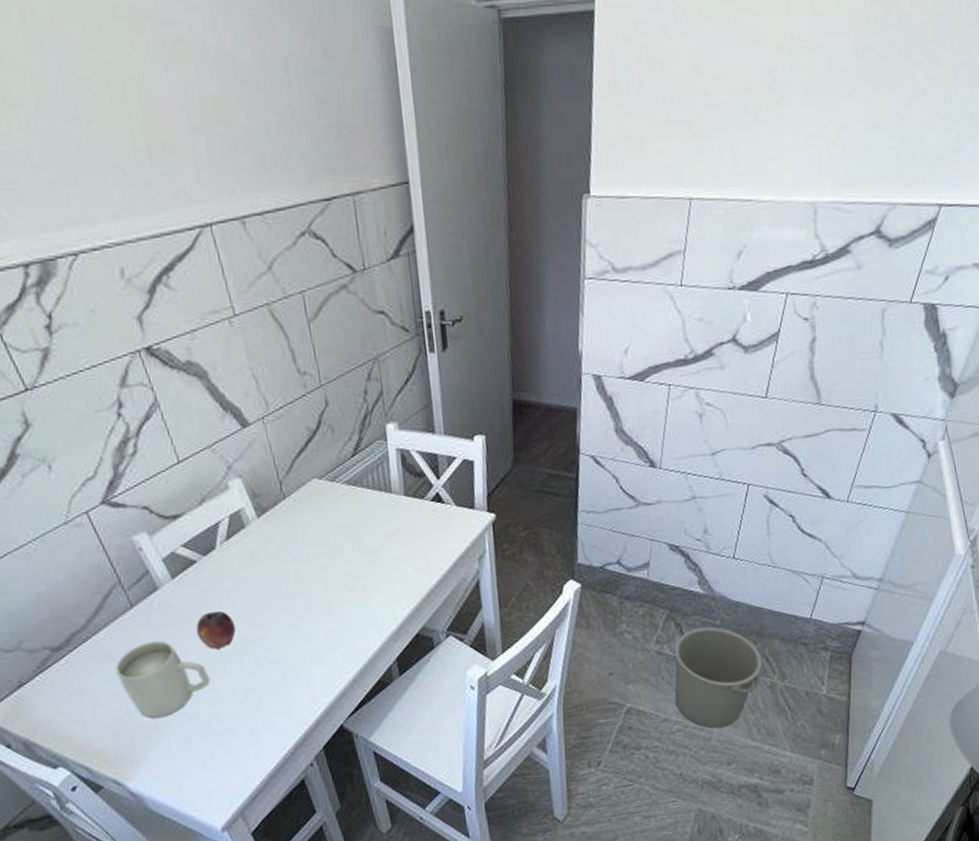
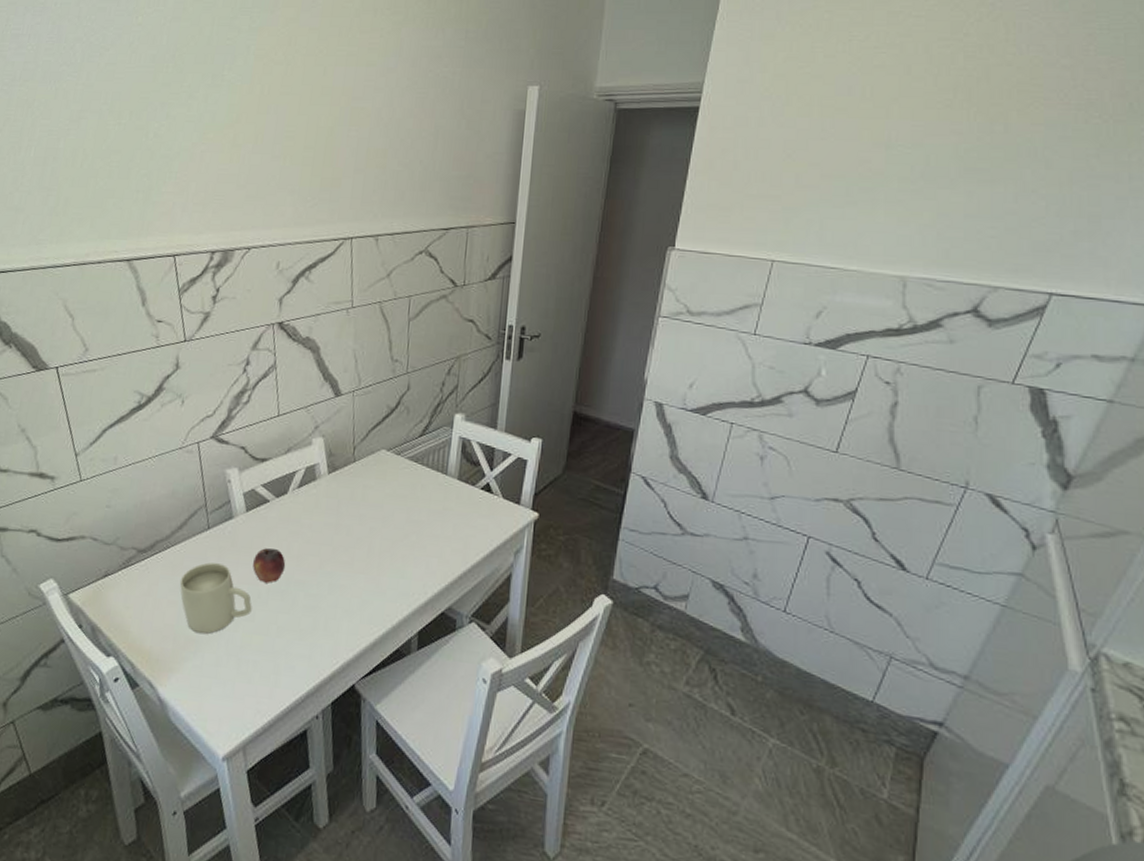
bucket: present [674,626,763,729] -> none [698,678,809,804]

